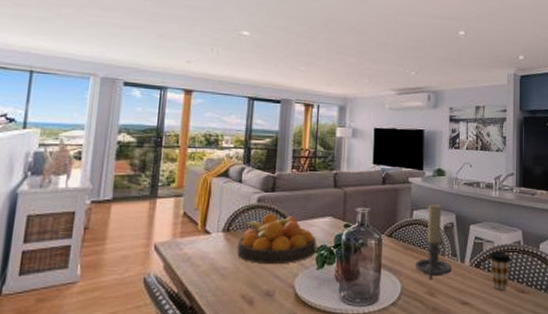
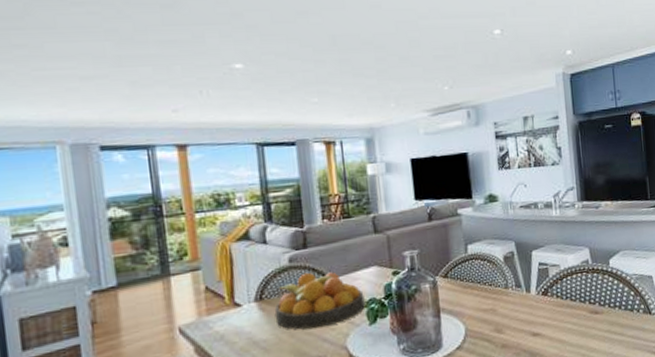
candle holder: present [415,203,453,279] -> none [477,233,519,316]
coffee cup: present [490,251,511,290] -> none [557,274,581,315]

